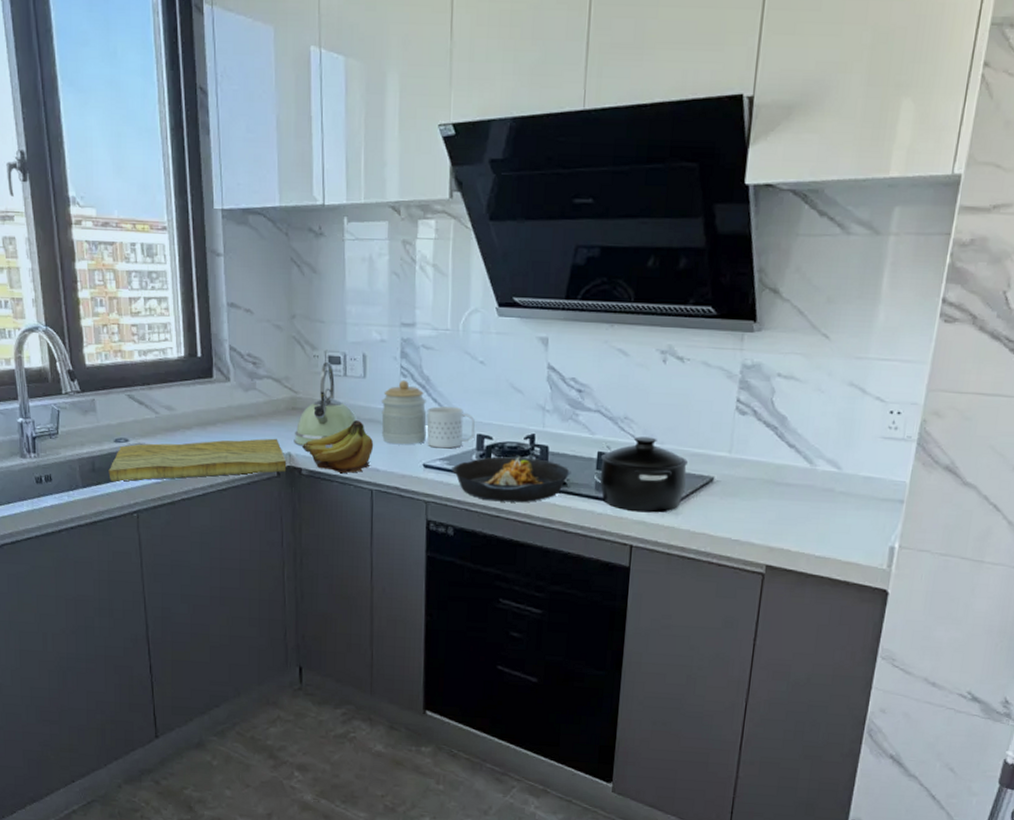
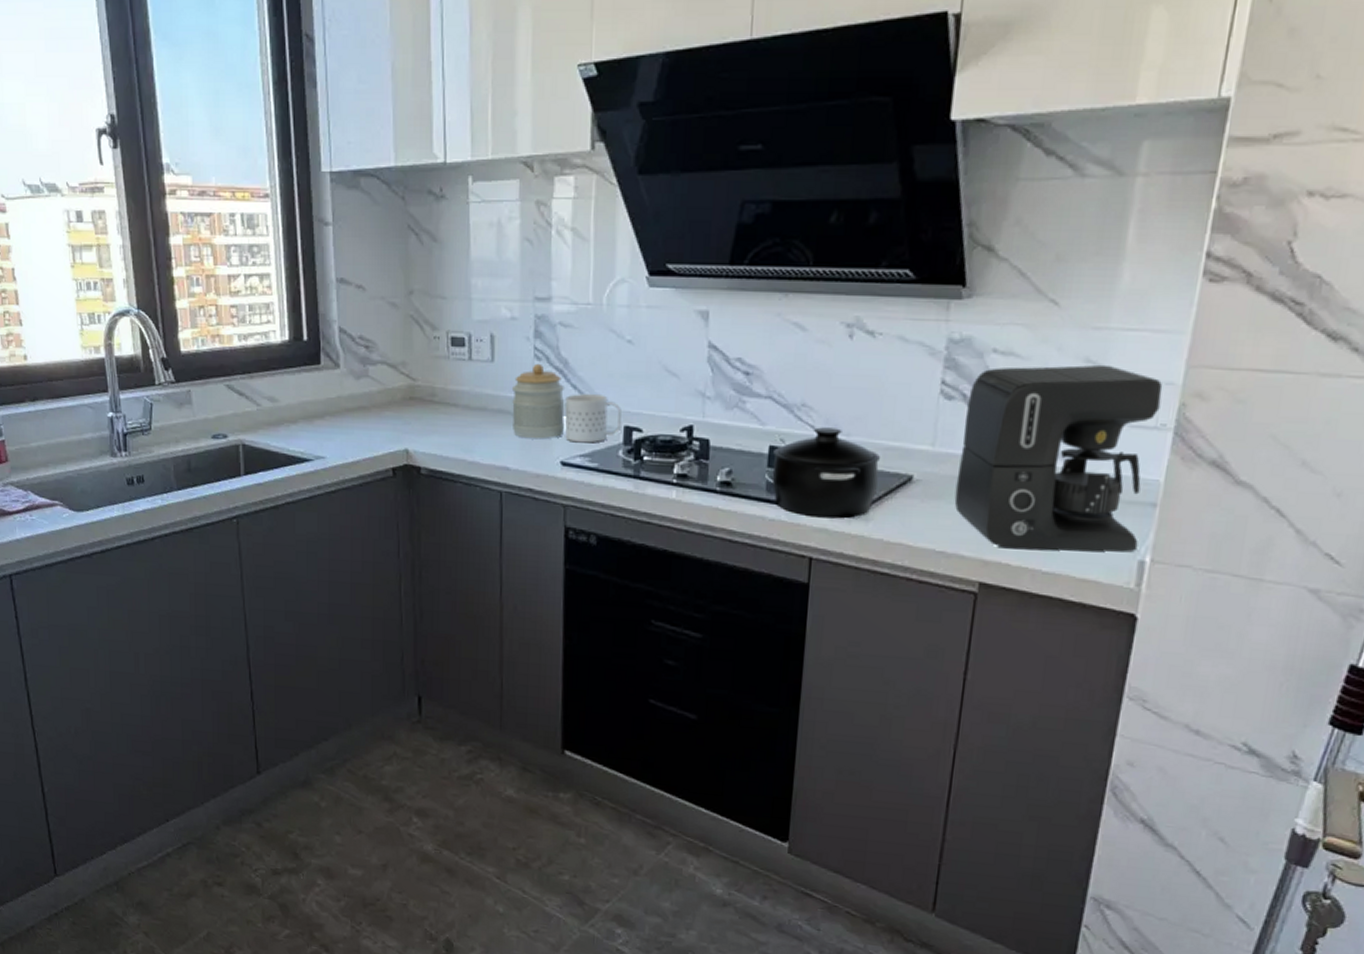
cutting board: present [108,438,287,482] -> none [205,432,404,484]
kettle: present [294,361,358,447] -> none [411,343,485,443]
fruit: present [301,420,374,474] -> none [420,411,504,473]
wok: present [452,455,571,503] -> none [594,450,737,507]
coffee maker: none [746,387,909,540] -> present [954,364,1163,552]

